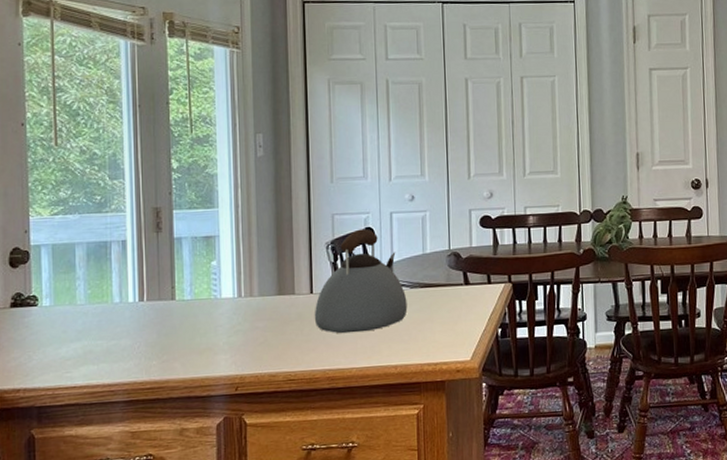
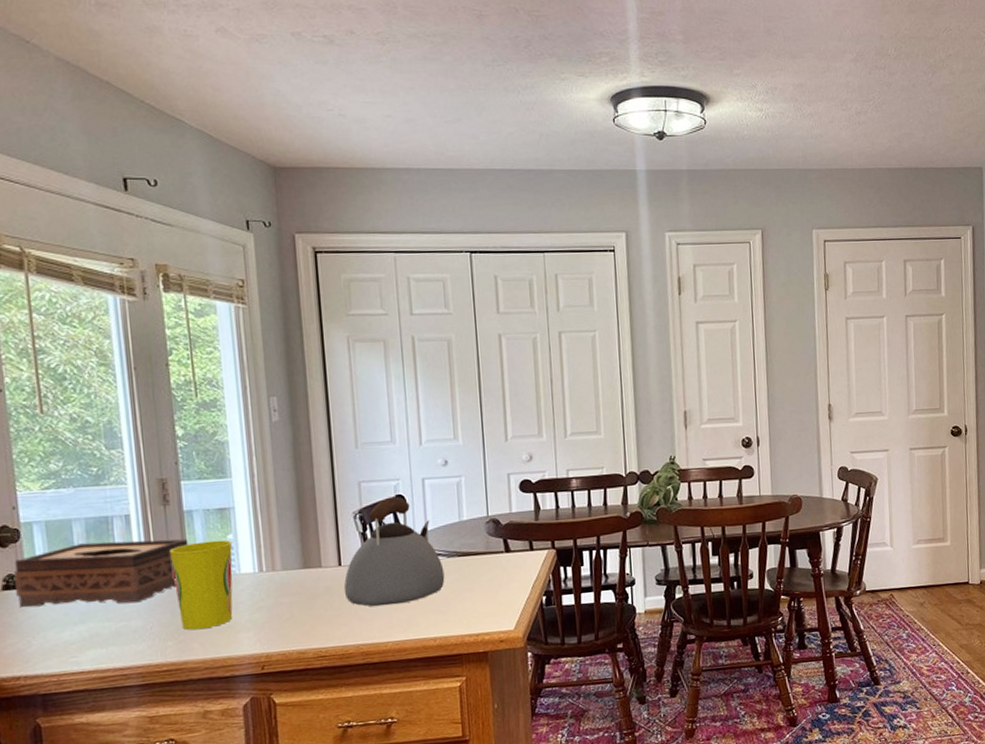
tissue box: none [22,264,177,325] -> present [14,539,189,608]
cup: none [160,266,215,351] -> present [170,539,233,630]

